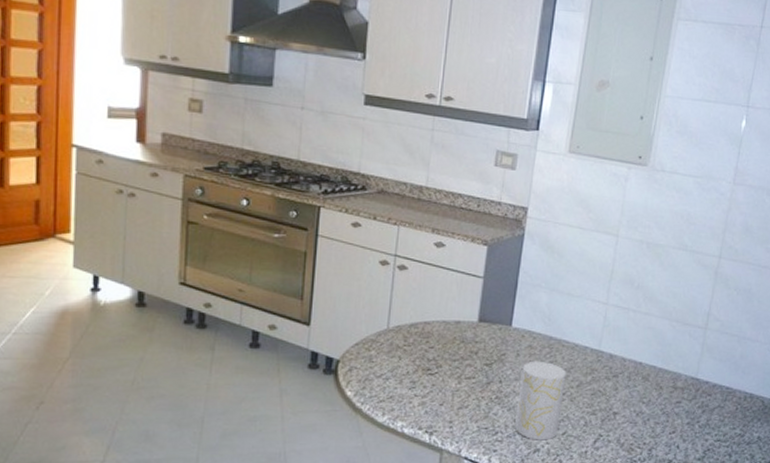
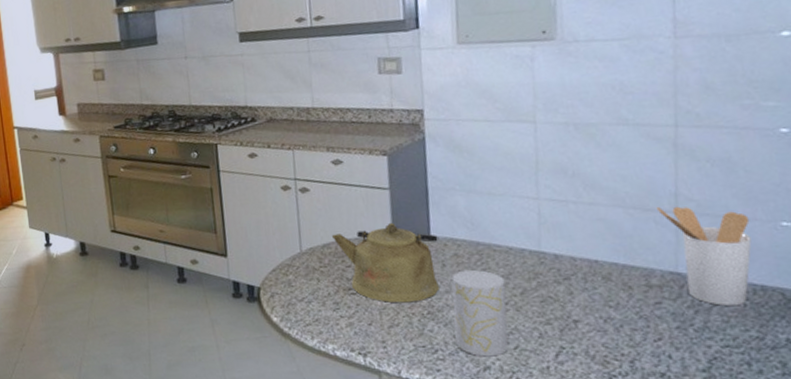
kettle: none [421,310,518,387] -> present [332,222,439,303]
utensil holder: none [692,322,753,409] -> present [655,206,752,307]

